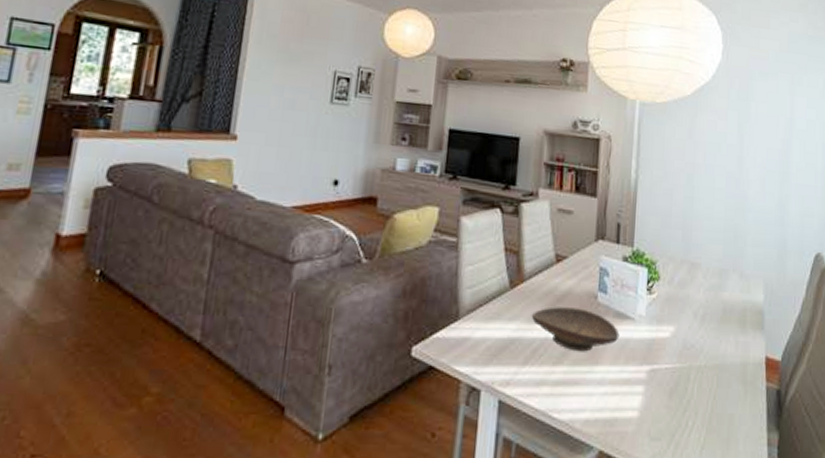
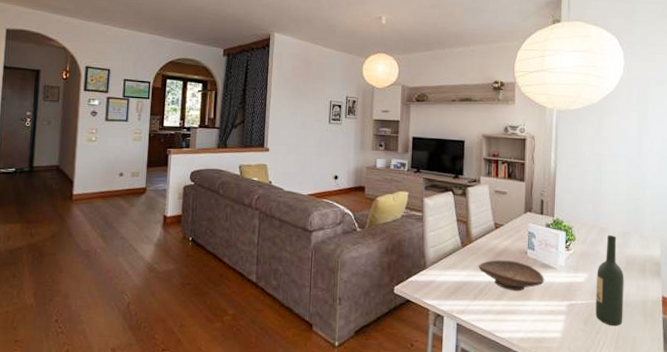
wine bottle: none [683,273,720,400] -> present [595,235,624,327]

